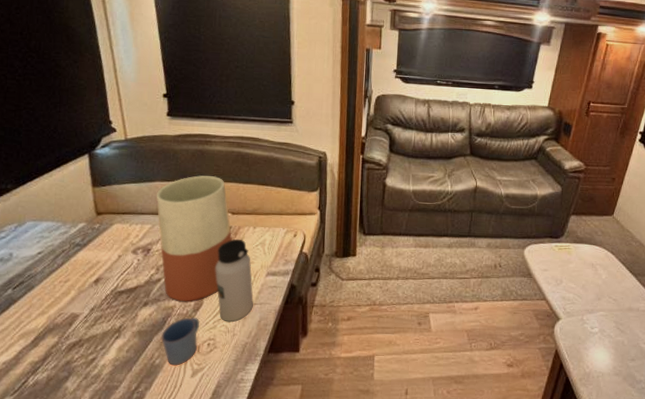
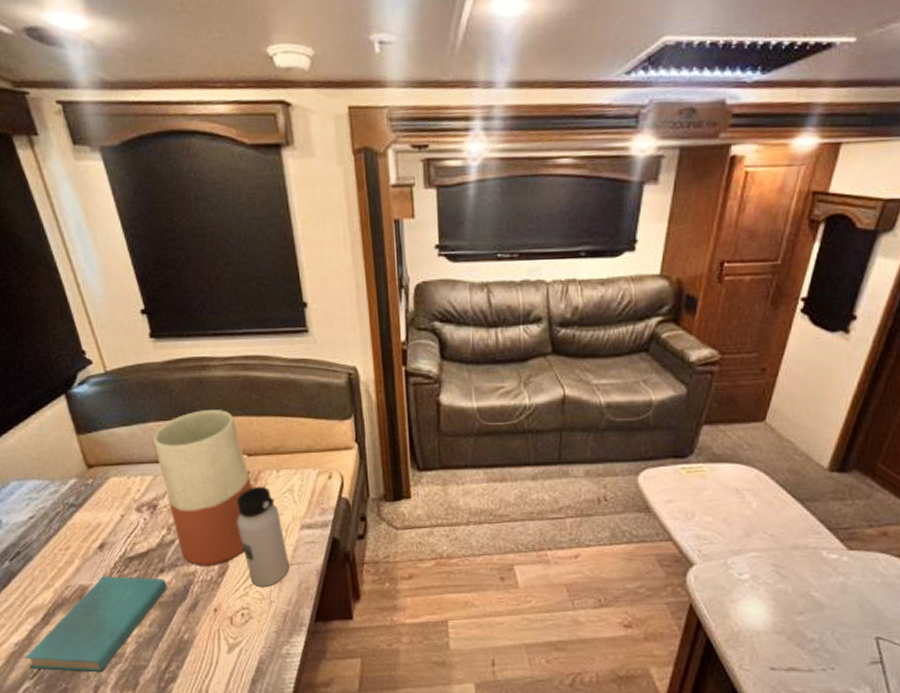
book: none [9,306,149,391] -> present [25,575,168,673]
mug: present [161,317,200,366] -> none [185,584,230,641]

